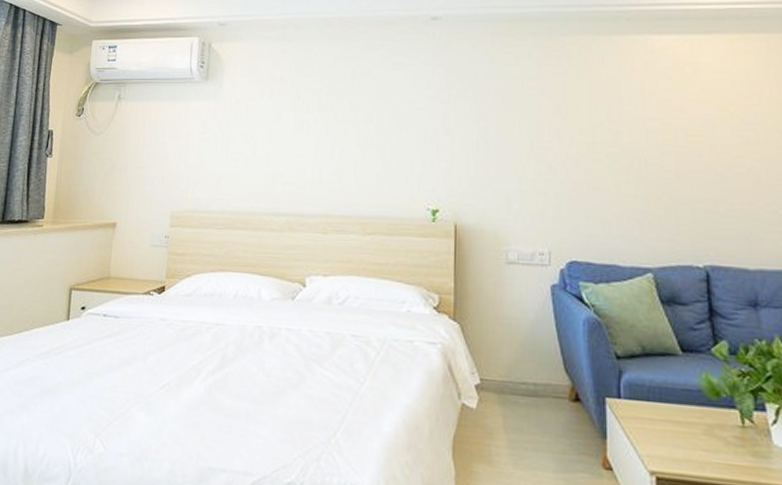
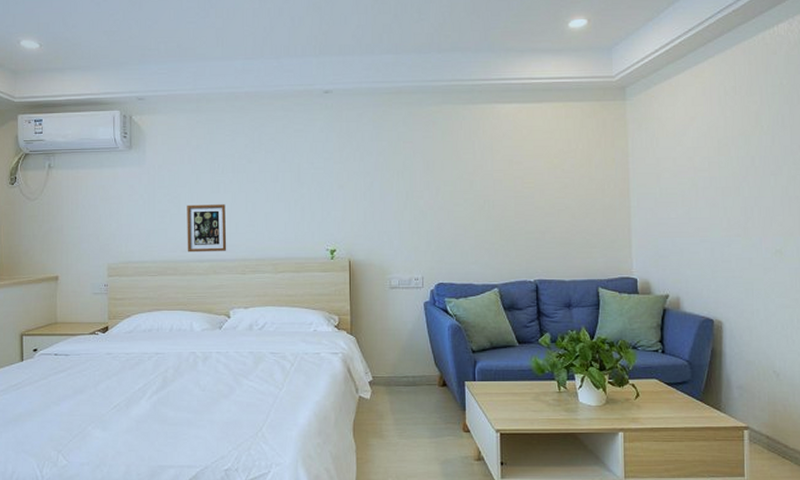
picture frame: none [261,146,309,205] -> present [187,204,227,253]

